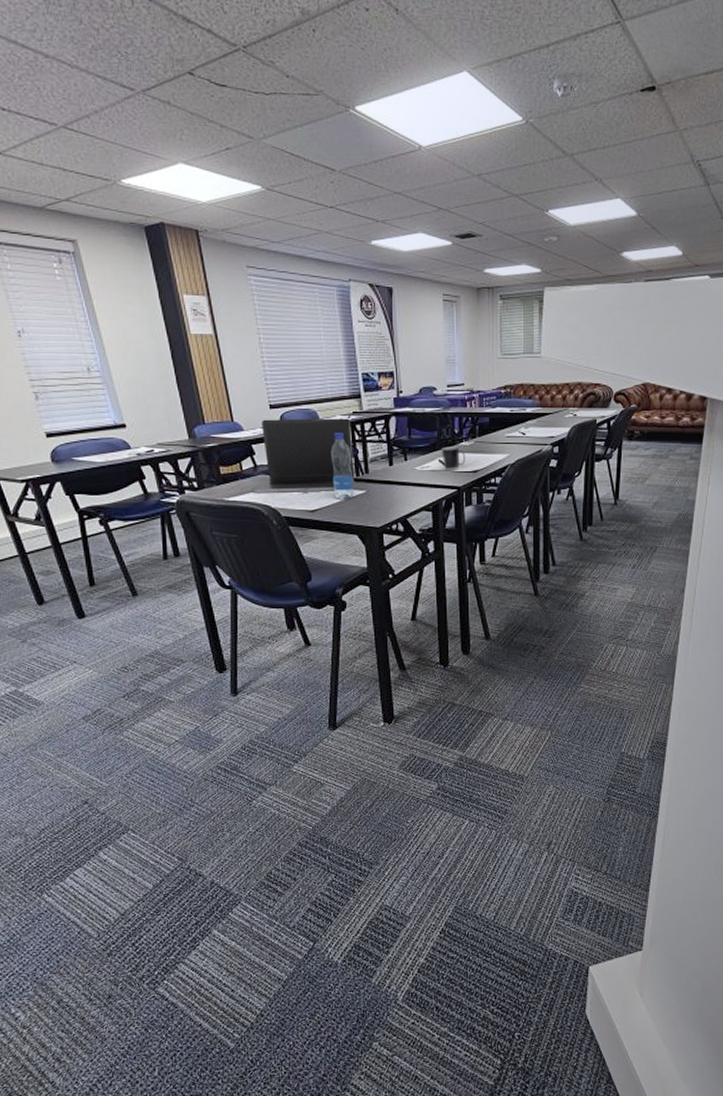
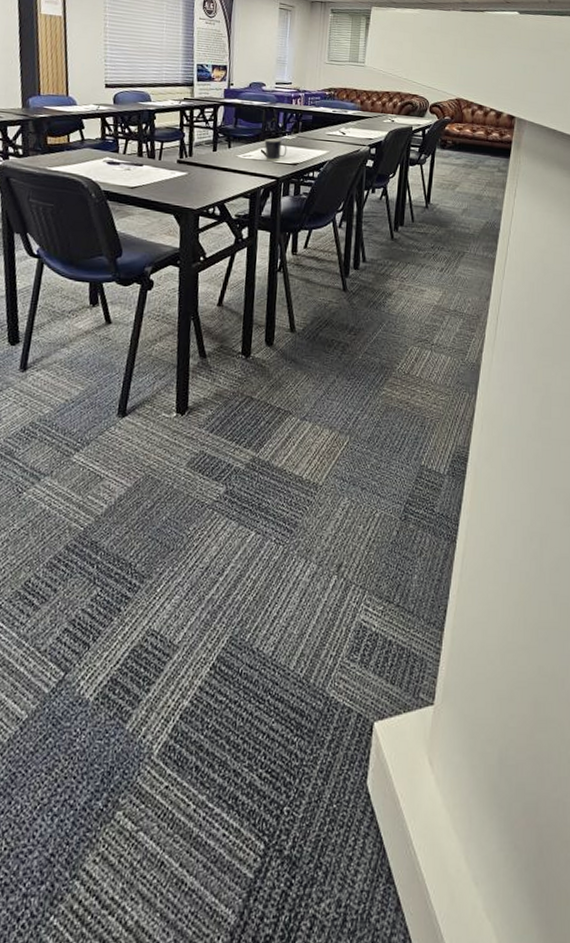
laptop computer: present [251,418,355,494] -> none [75,97,181,171]
bottle: present [331,433,354,500] -> none [156,116,178,180]

